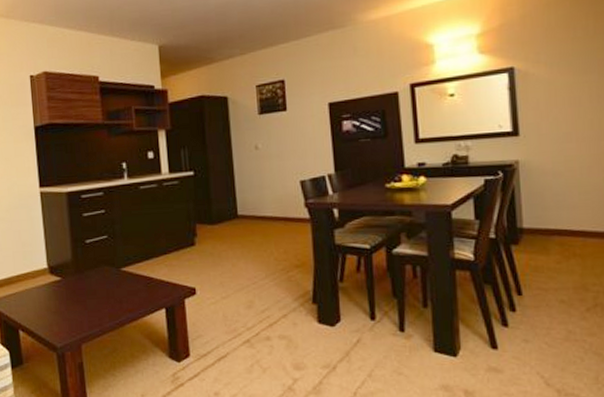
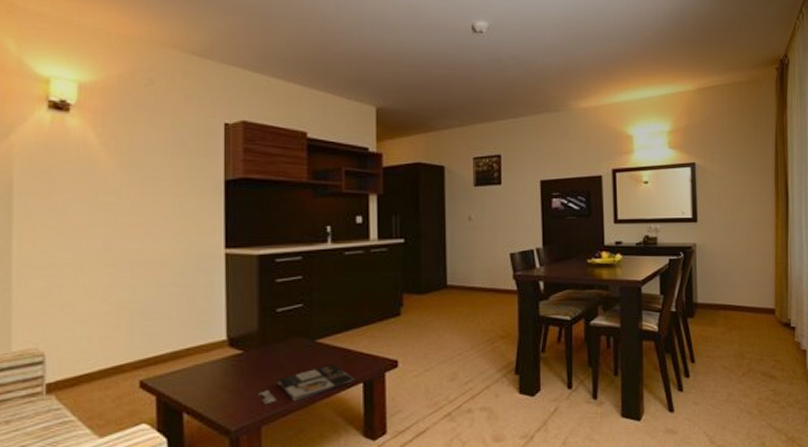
magazine: none [76,290,157,325] -> present [258,363,354,404]

